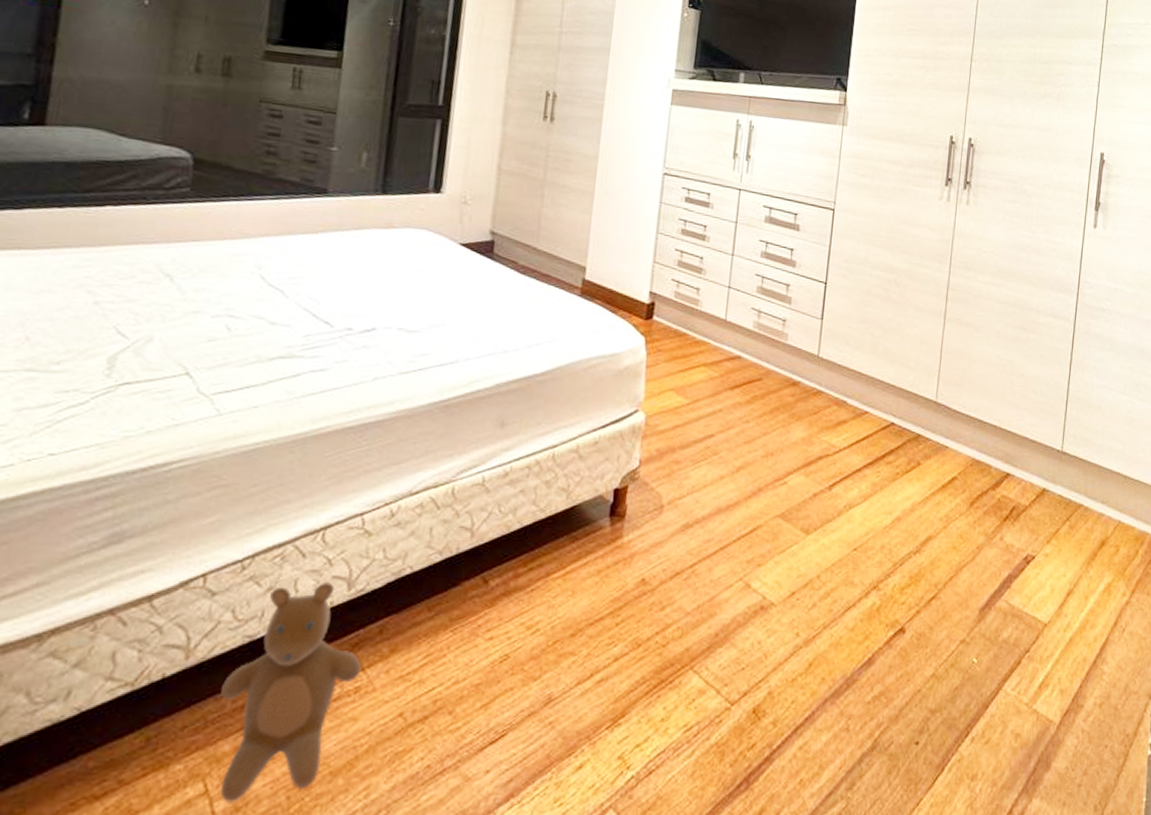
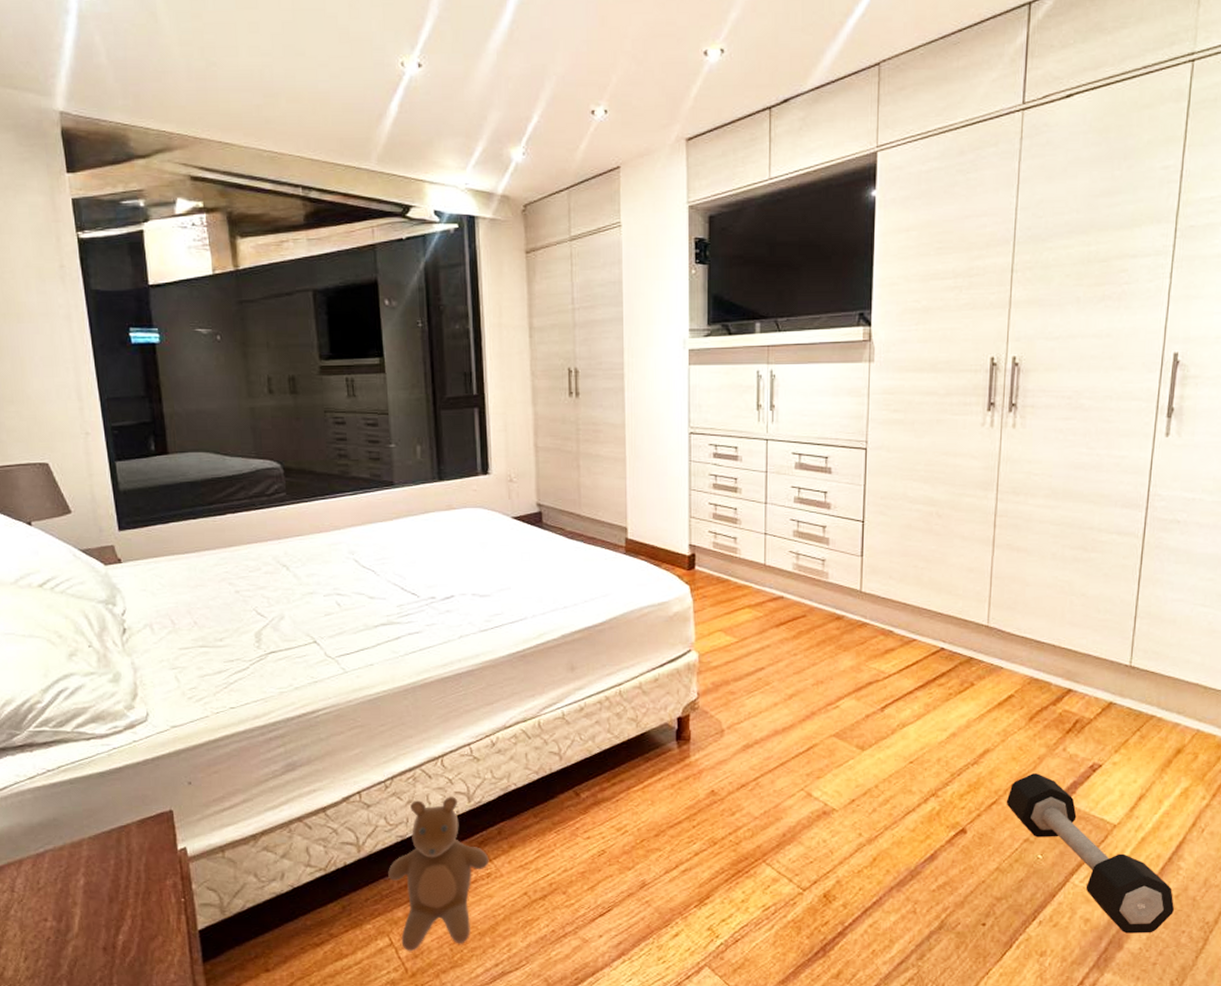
barbell: none [945,565,1098,750] -> present [1006,773,1174,934]

